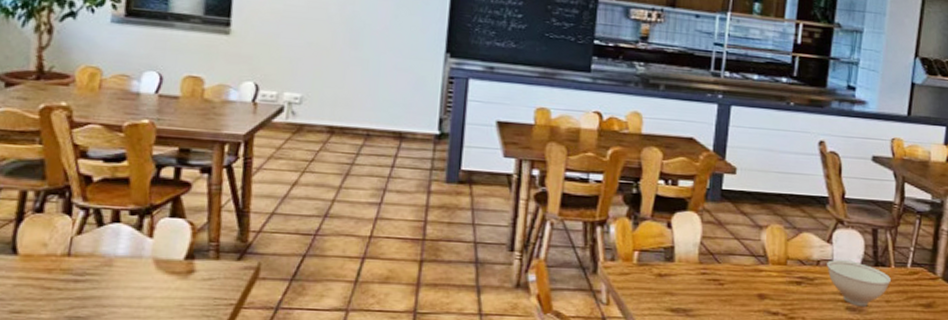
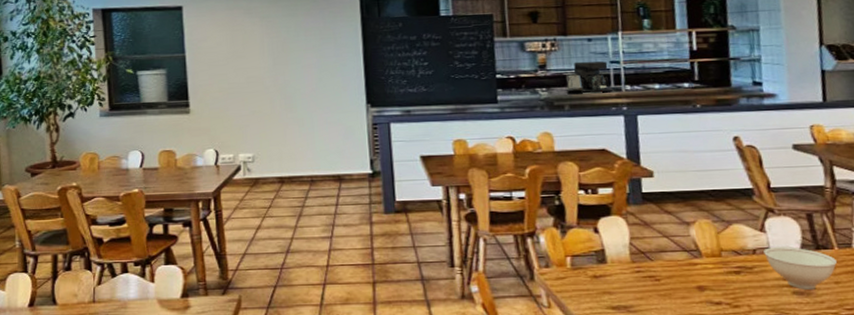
kettle: none [665,50,687,76] -> present [566,73,587,96]
coffee maker: none [675,38,713,77] -> present [573,61,614,94]

